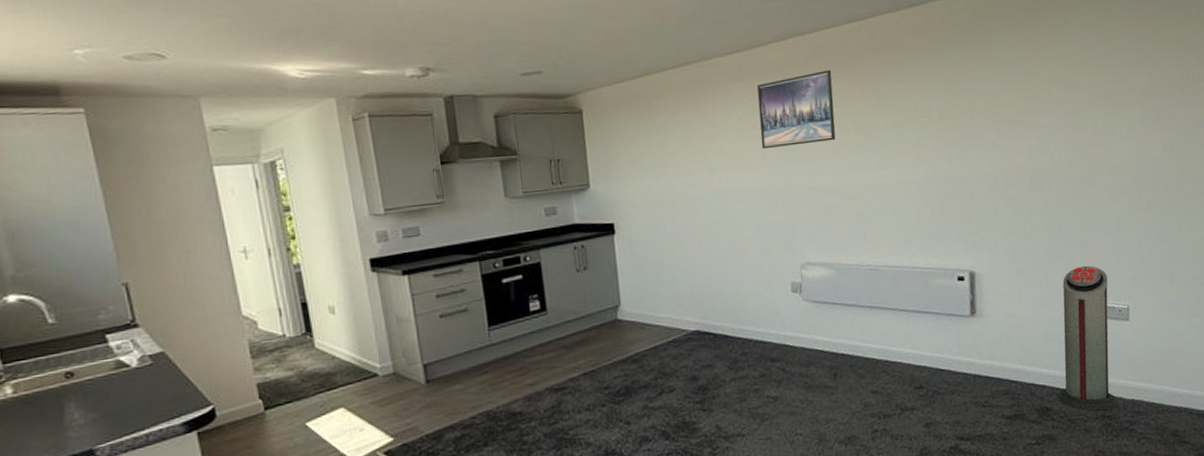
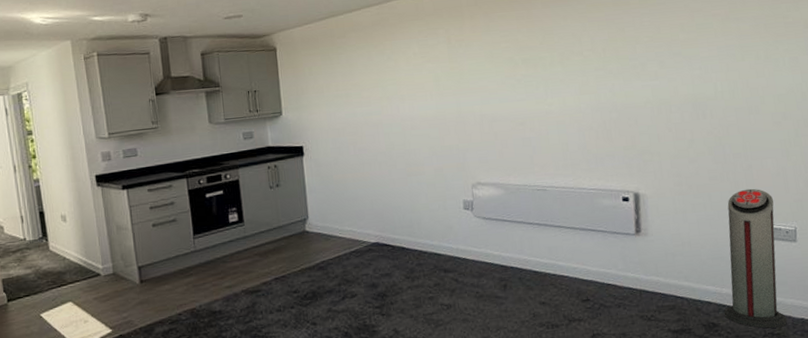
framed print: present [757,69,836,150] -> none [431,9,504,81]

